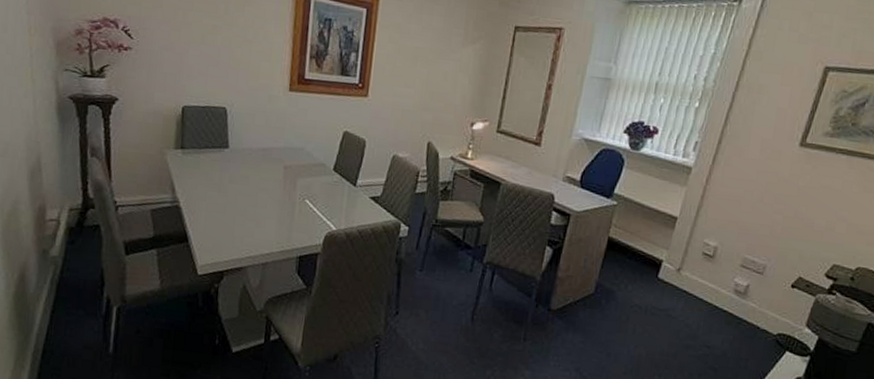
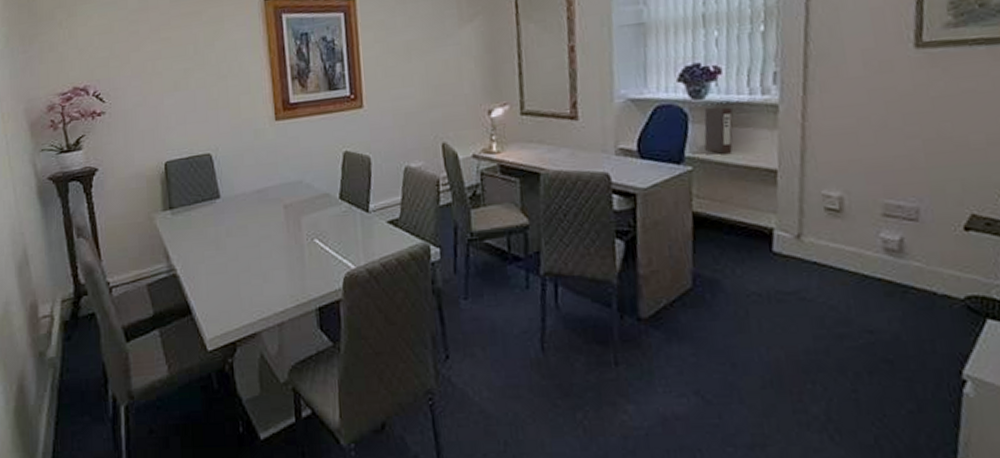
binder: none [630,158,658,199] -> present [704,106,733,155]

